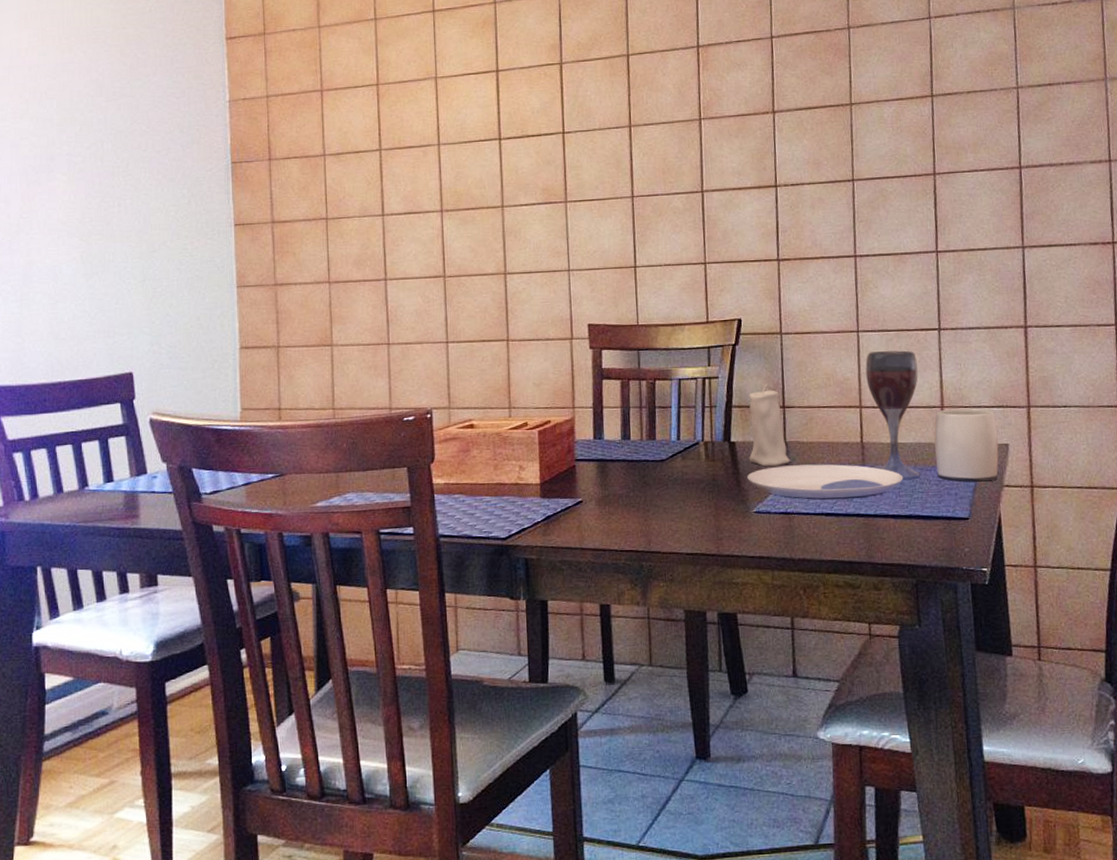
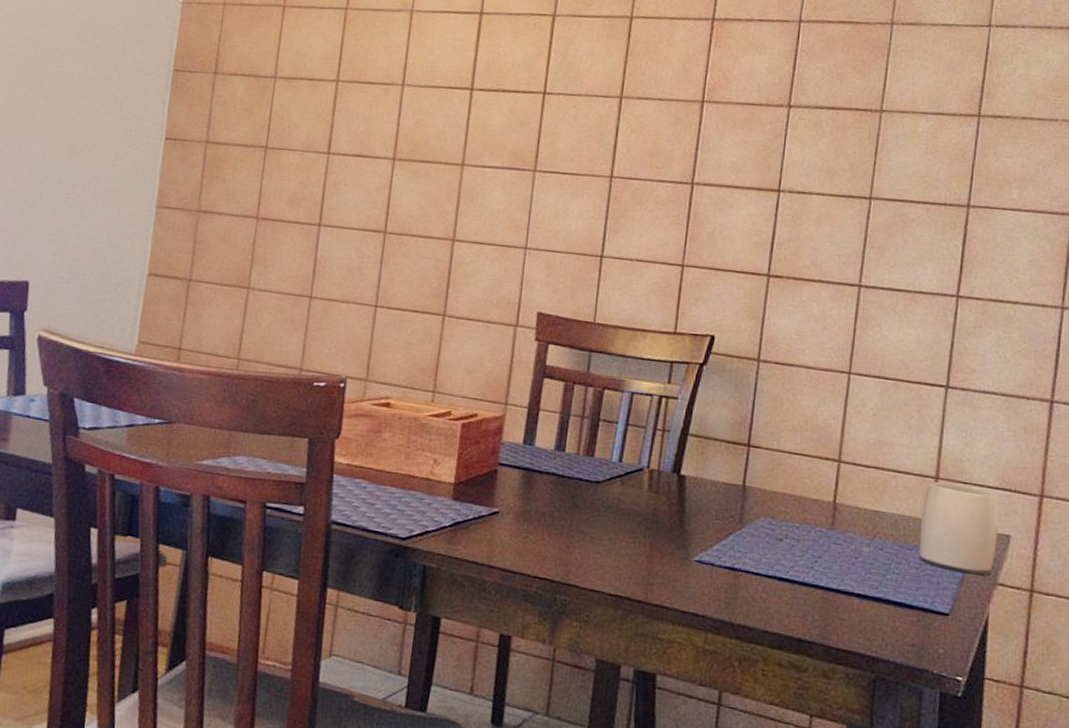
plate: present [747,464,904,500] -> none [693,512,878,568]
candle: present [749,384,790,467] -> none [699,415,747,513]
cup: present [865,350,922,481] -> none [851,399,915,558]

